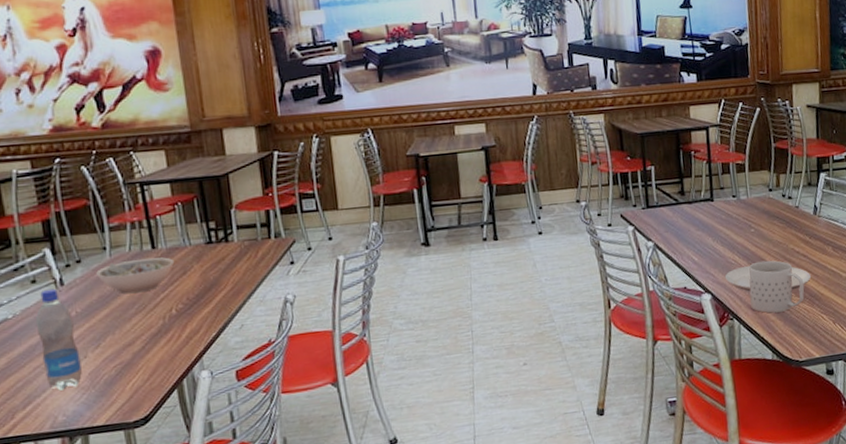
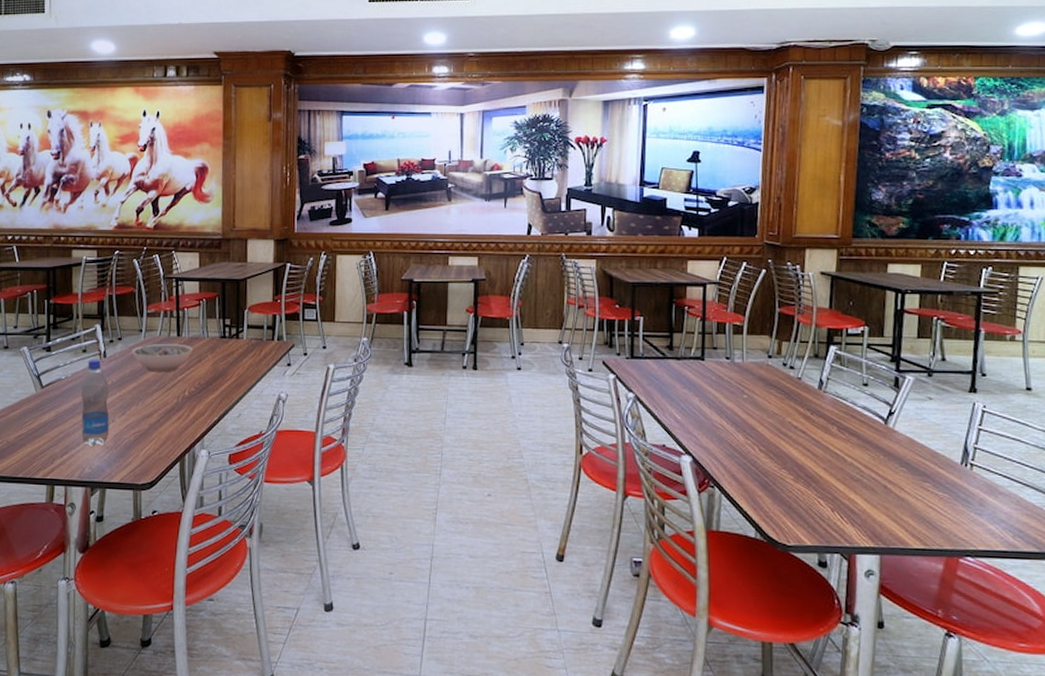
plate: present [724,266,811,291] -> none [709,433,809,467]
mug: present [748,260,805,313] -> none [734,430,800,488]

